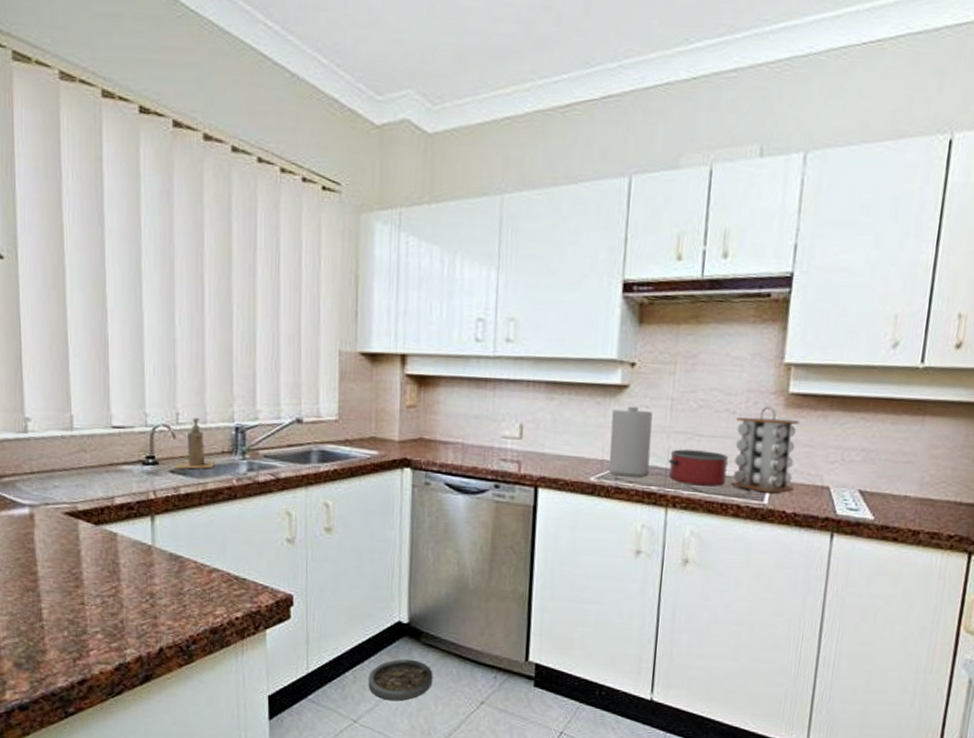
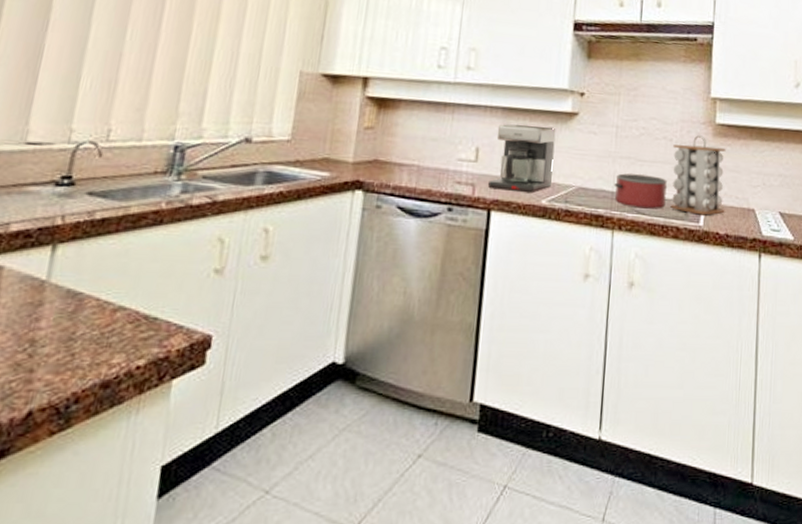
soap dispenser: present [174,417,214,470] -> none [93,134,144,191]
pet bowl: present [368,658,433,701] -> none [288,407,367,462]
coffee maker: none [534,399,604,471] -> present [488,124,556,194]
paper towel holder: present [609,406,653,479] -> none [559,132,600,202]

